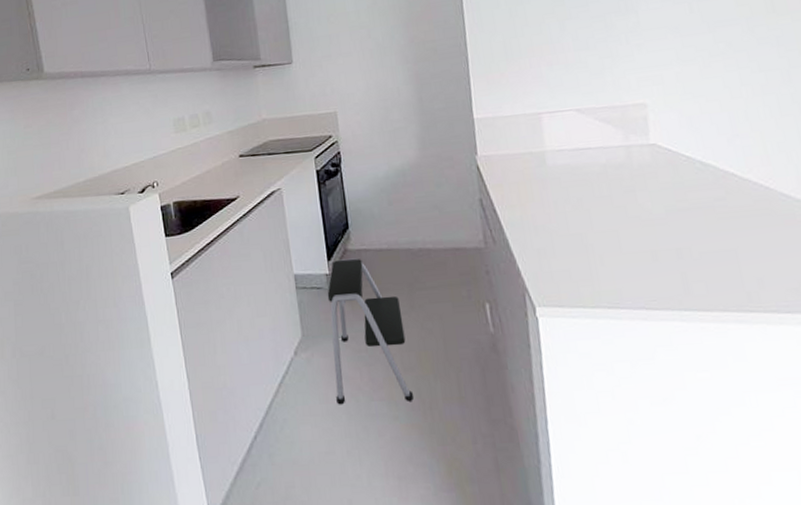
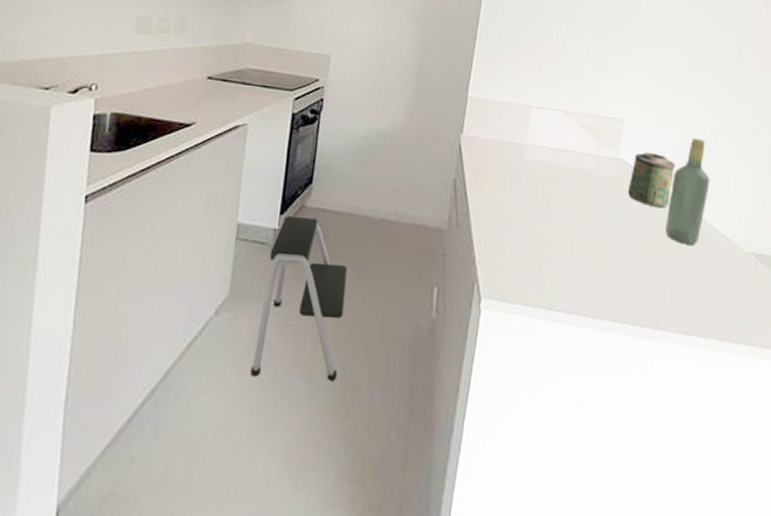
canister: none [668,129,723,186] -> present [627,151,676,209]
wine bottle: none [719,103,770,218] -> present [665,137,710,245]

